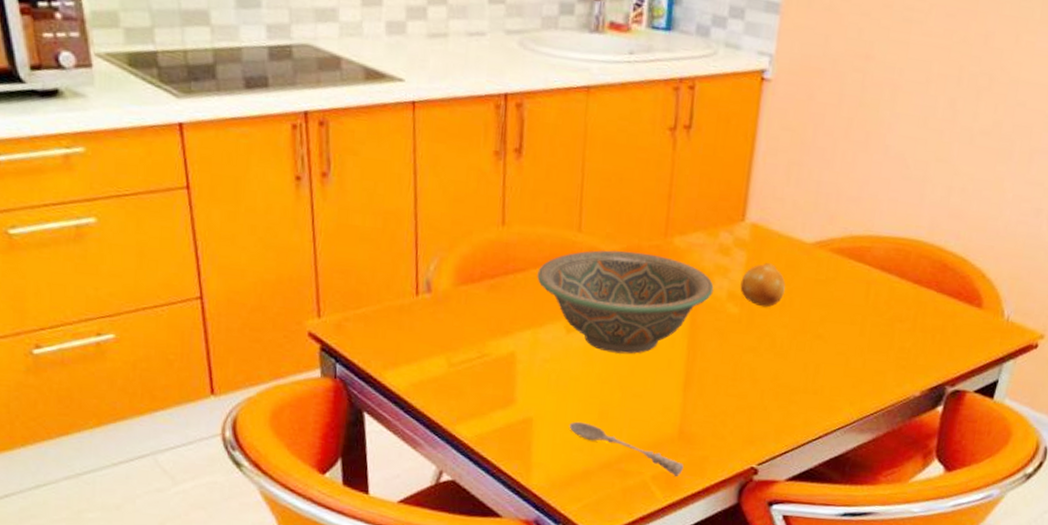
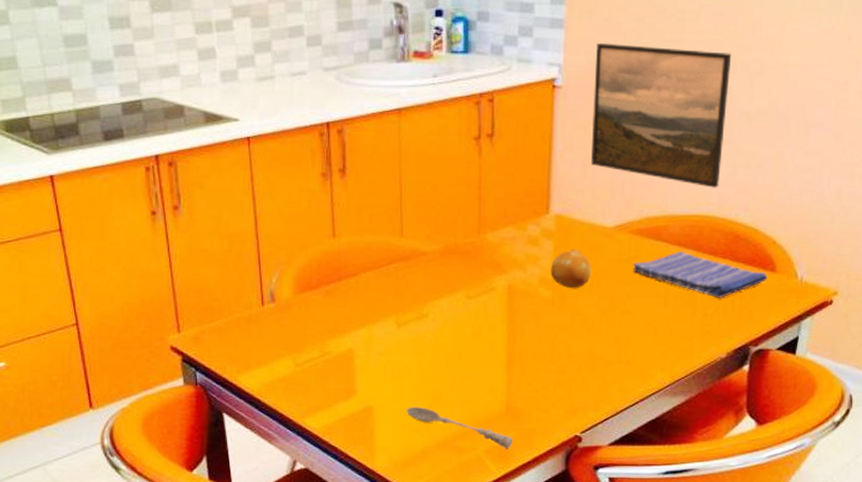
decorative bowl: present [537,250,714,355] -> none [367,250,526,342]
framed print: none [794,34,960,211] -> present [590,42,732,188]
dish towel: none [830,275,973,332] -> present [633,250,768,298]

